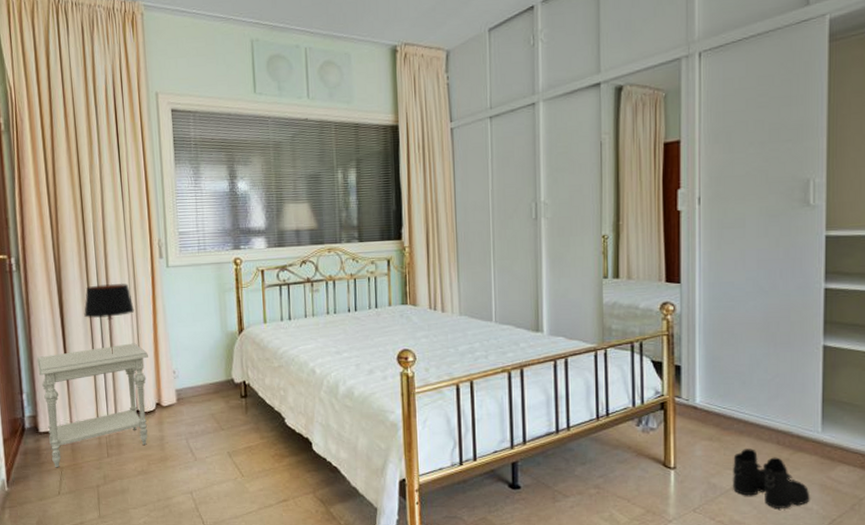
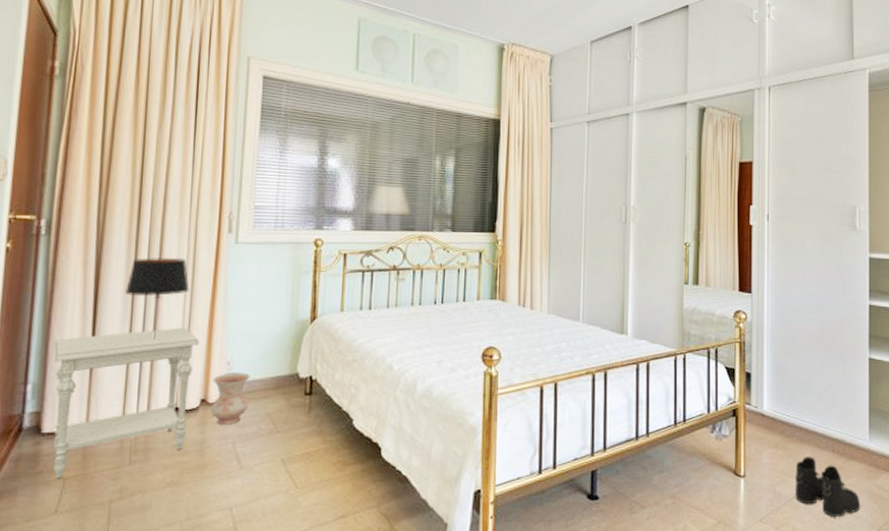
ceramic jug: none [163,380,195,424] -> present [210,372,250,424]

